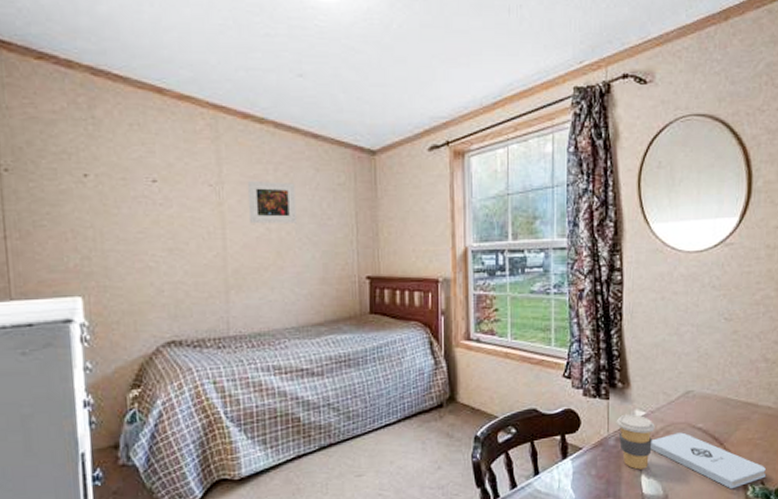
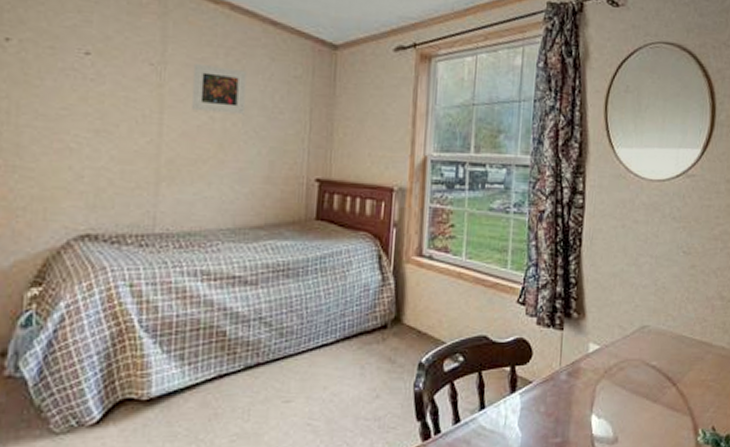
coffee cup: present [616,414,655,470] -> none [569,348,609,408]
notepad: present [650,432,767,490] -> none [603,370,718,434]

